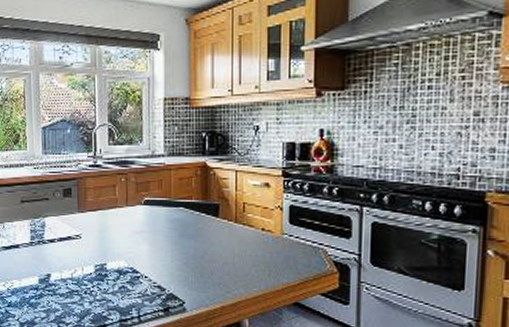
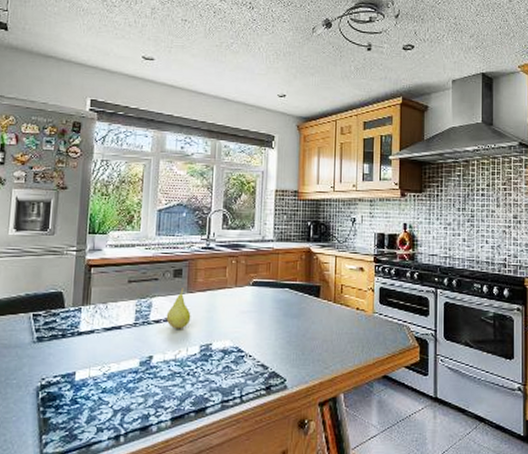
fruit: none [59,207,84,249] -> present [166,287,191,329]

